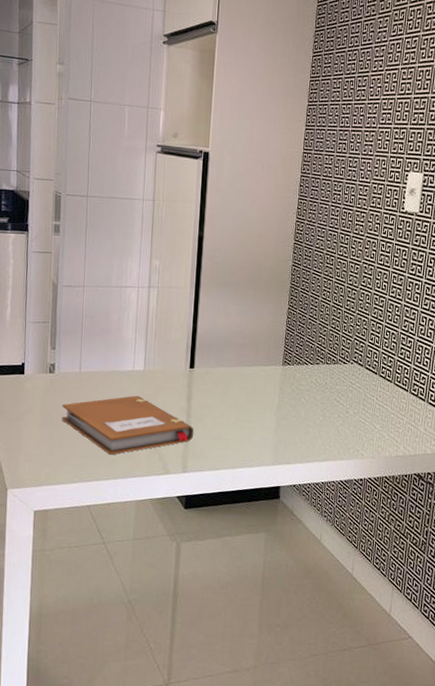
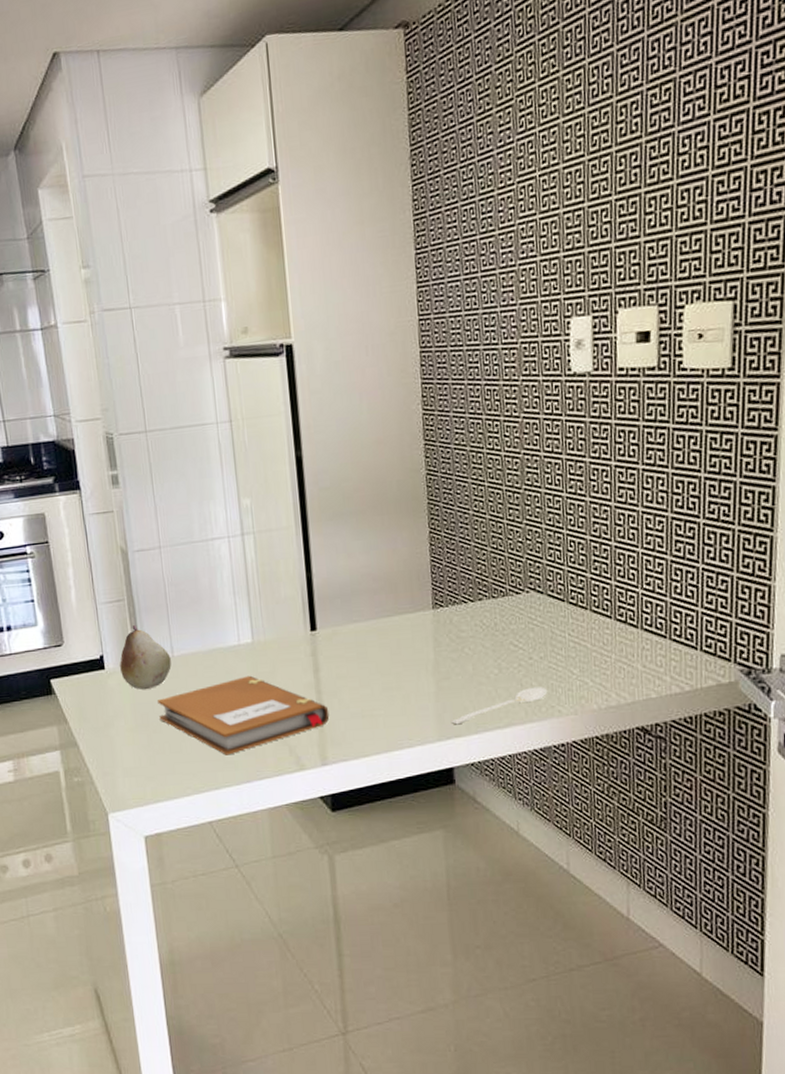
fruit: none [36,343,78,395] -> present [120,625,172,690]
stirrer: none [284,434,356,455] -> present [452,686,548,725]

